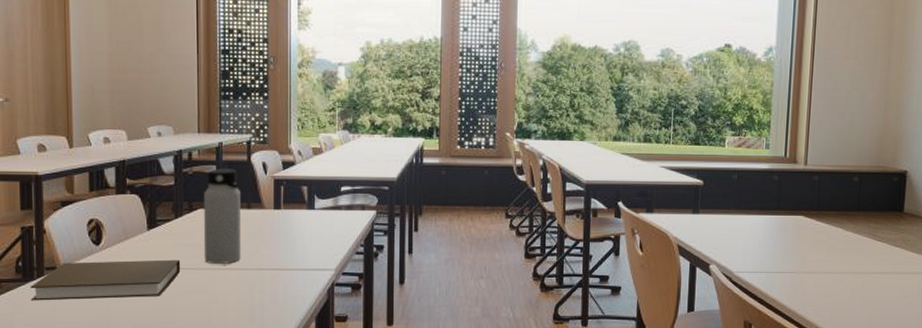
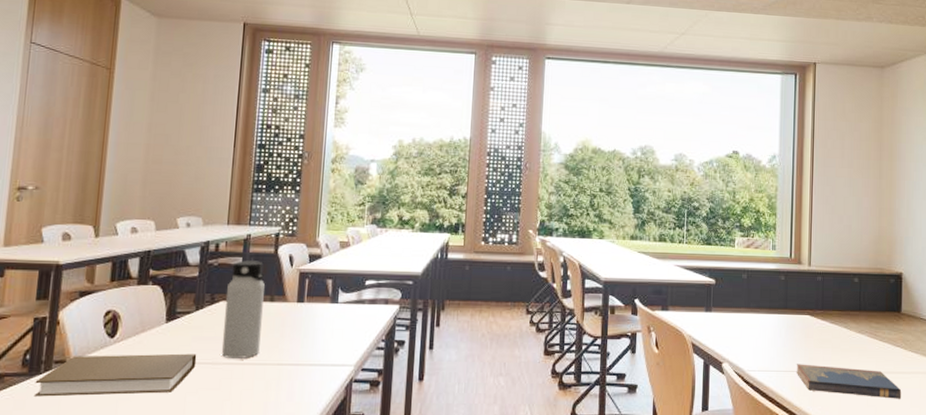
hardcover book: none [787,265,899,299] -> present [796,364,902,399]

